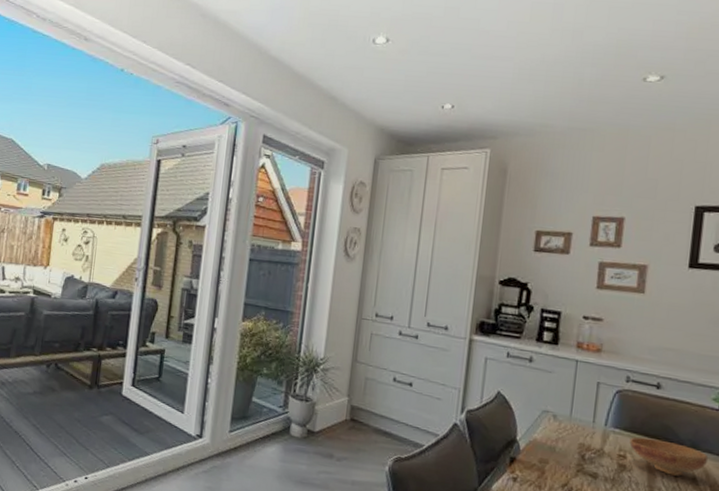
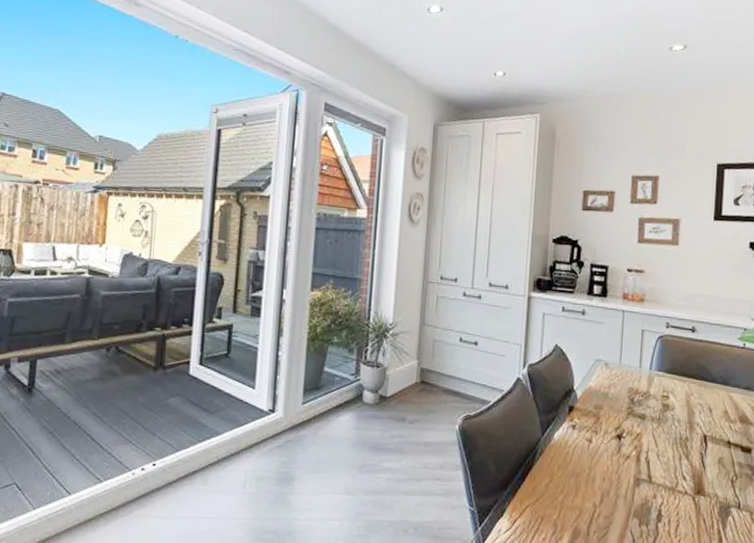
bowl: present [629,437,709,476] -> none [671,378,737,411]

